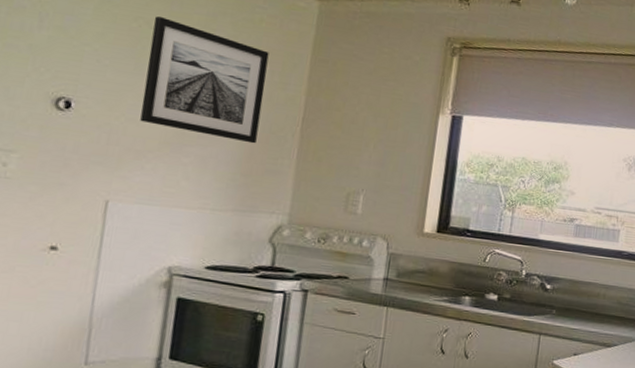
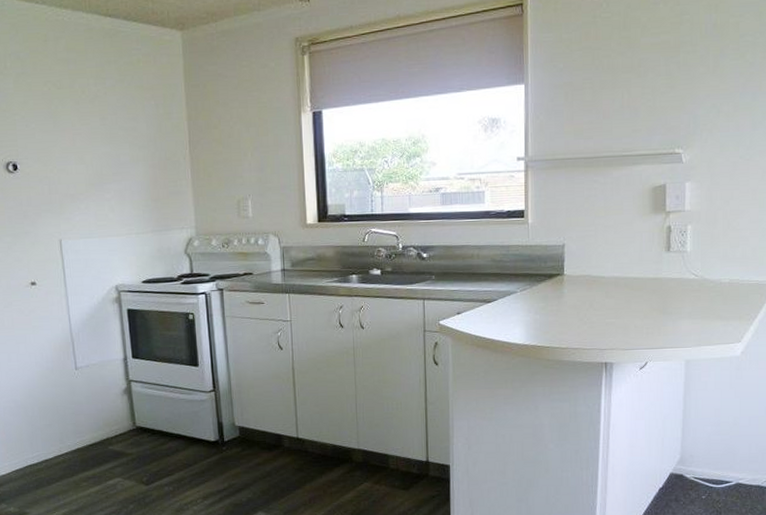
wall art: present [140,16,269,144] -> none [58,77,157,172]

